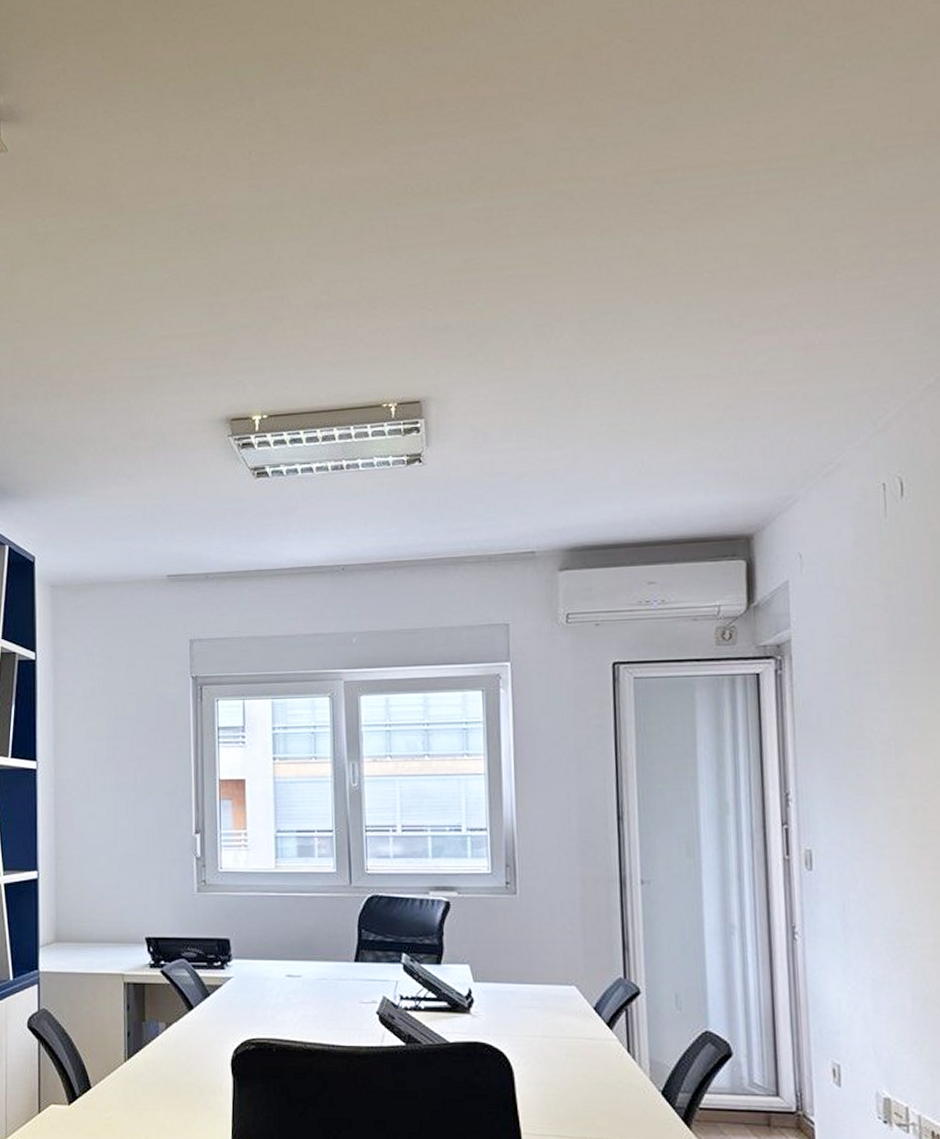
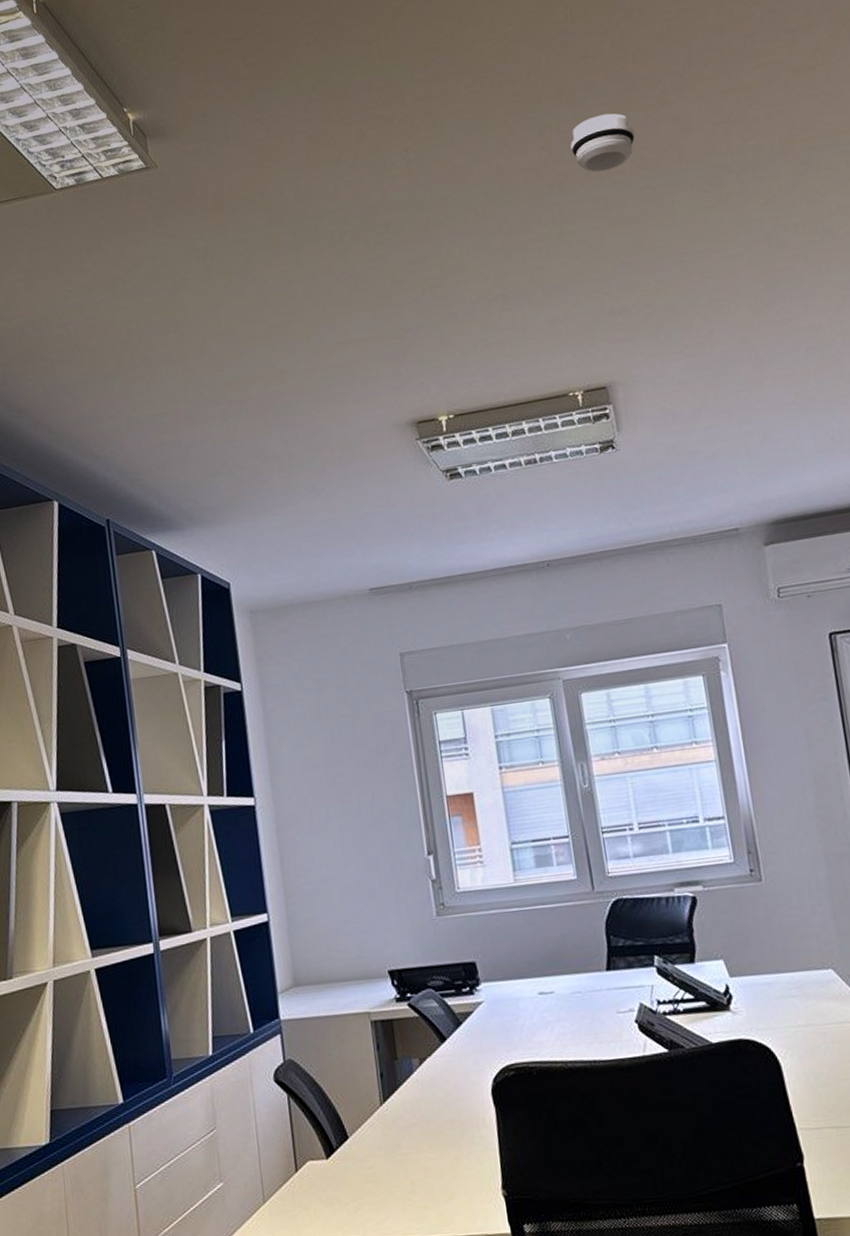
smoke detector: none [413,131,478,189] -> present [570,113,635,173]

